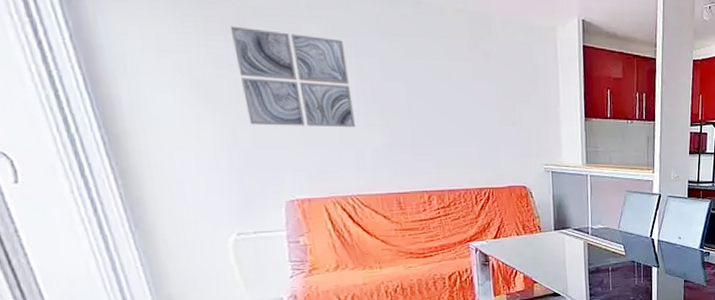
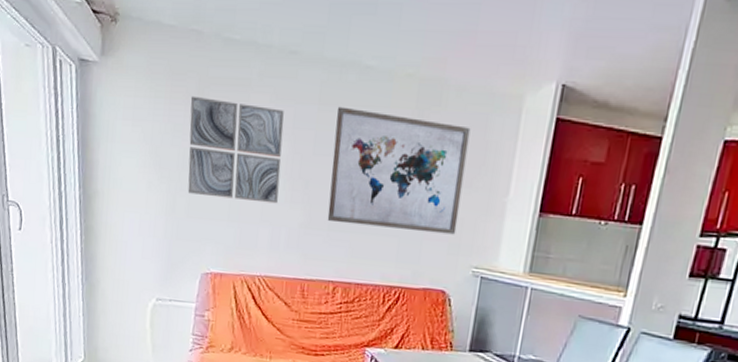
wall art: none [398,37,525,141] -> present [327,106,471,235]

